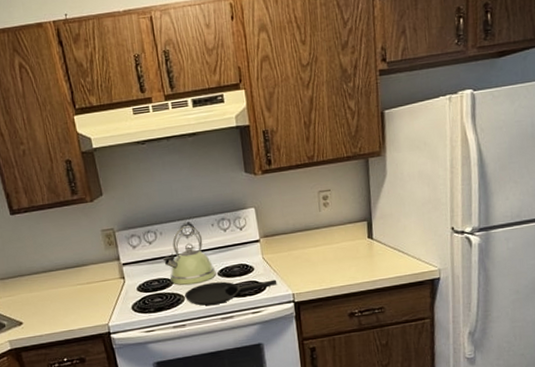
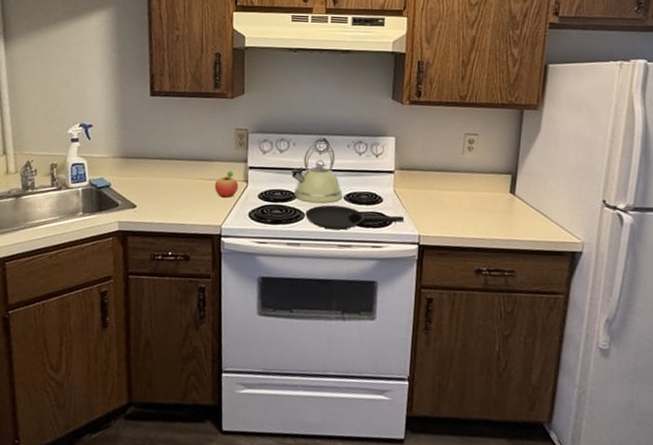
fruit: none [93,270,117,298] -> present [214,170,239,198]

